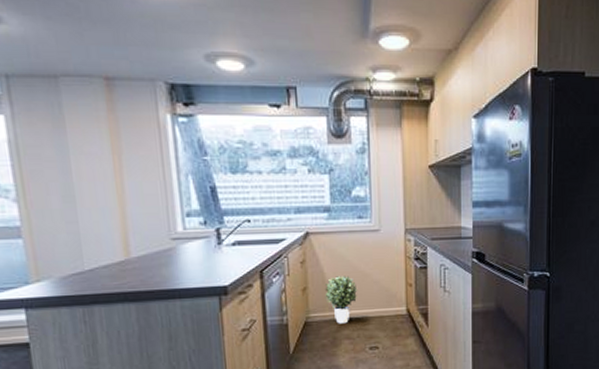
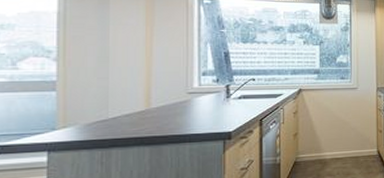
potted plant: present [324,276,358,324] -> none [312,124,339,163]

